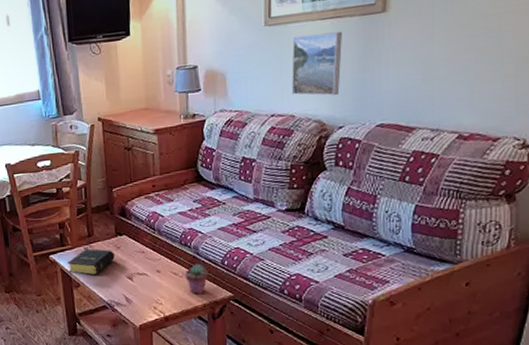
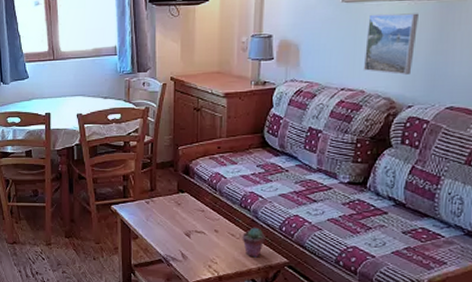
book: present [68,248,115,276] -> none [128,202,175,229]

